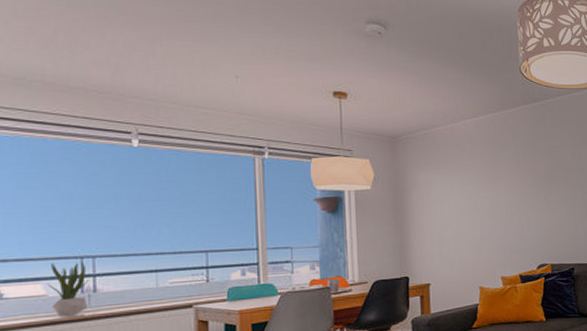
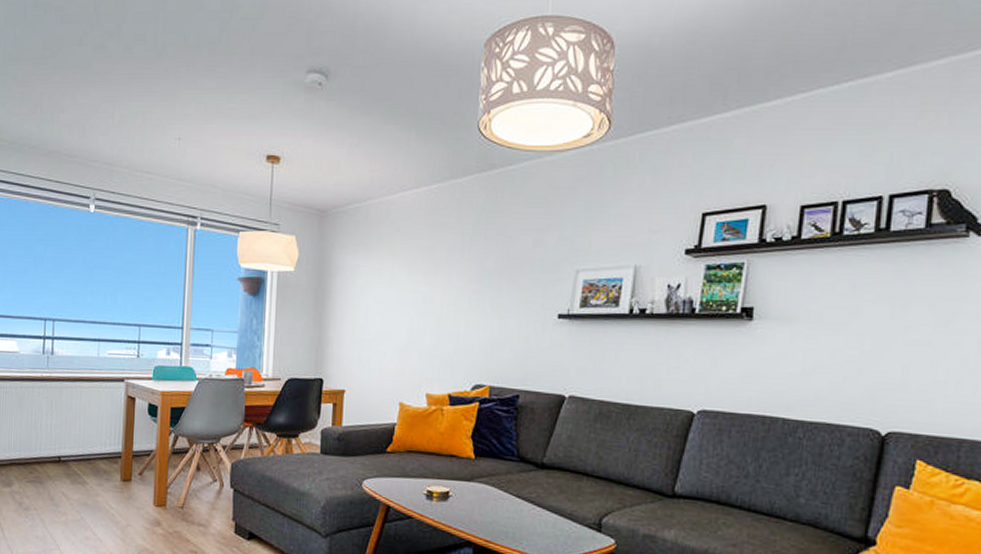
potted plant: present [47,262,89,317] -> none [20,322,49,375]

